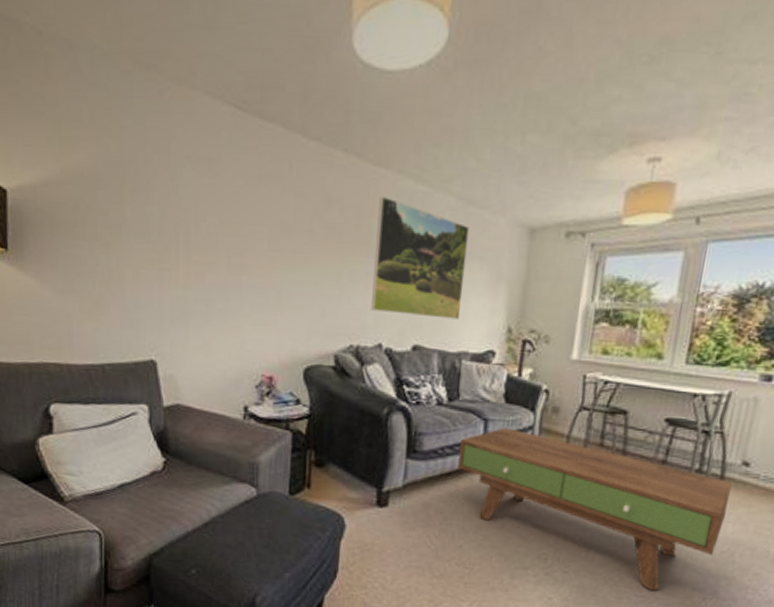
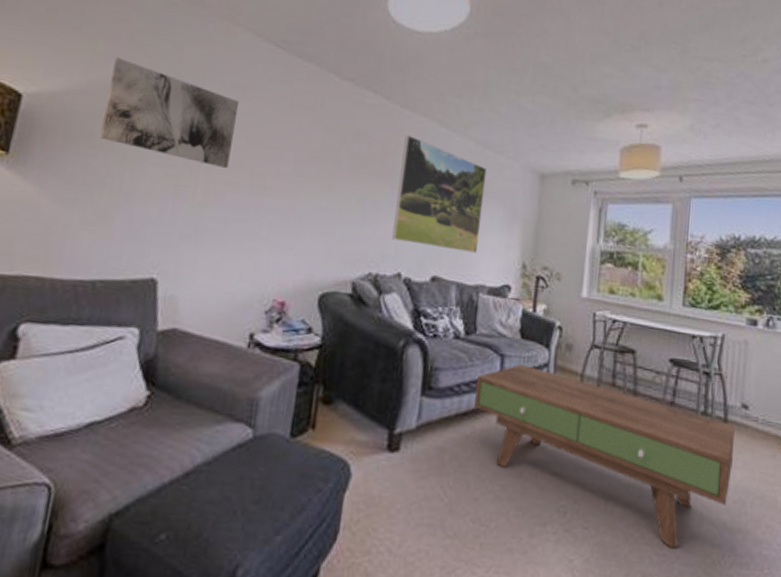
wall art: none [81,140,207,250] -> present [99,57,240,169]

